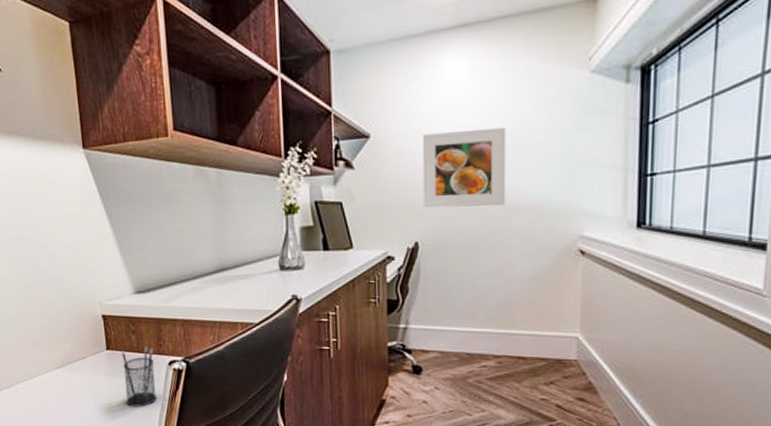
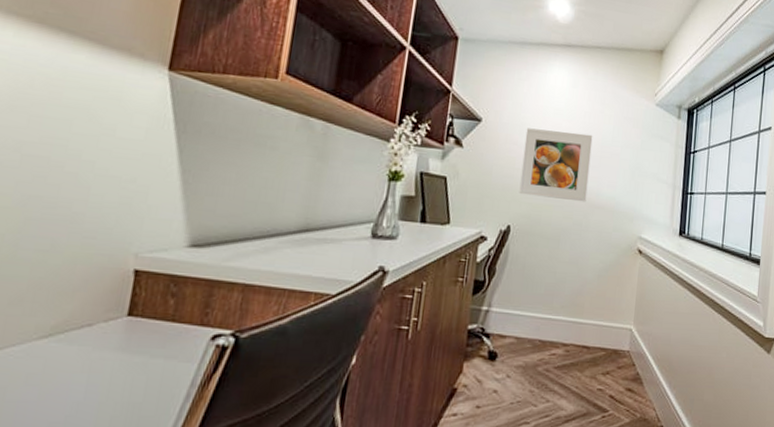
pencil holder: present [121,346,157,407] -> none [136,314,195,396]

